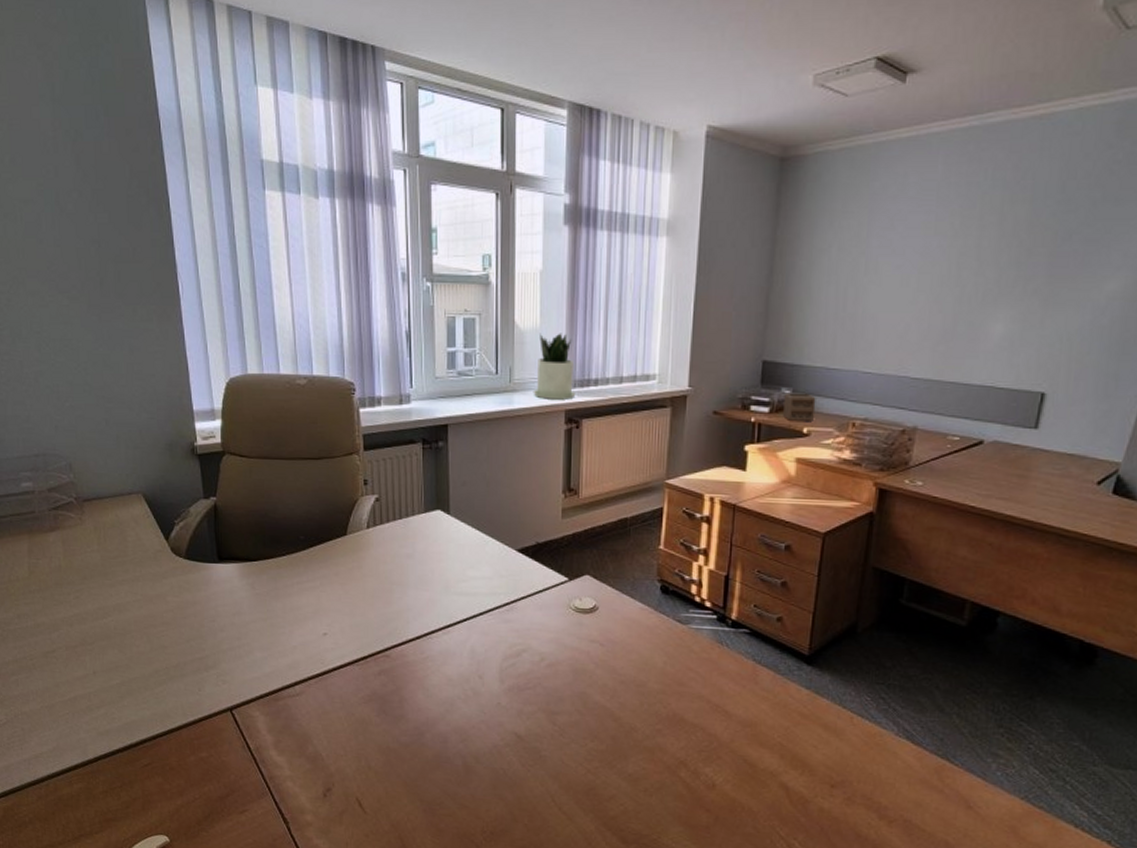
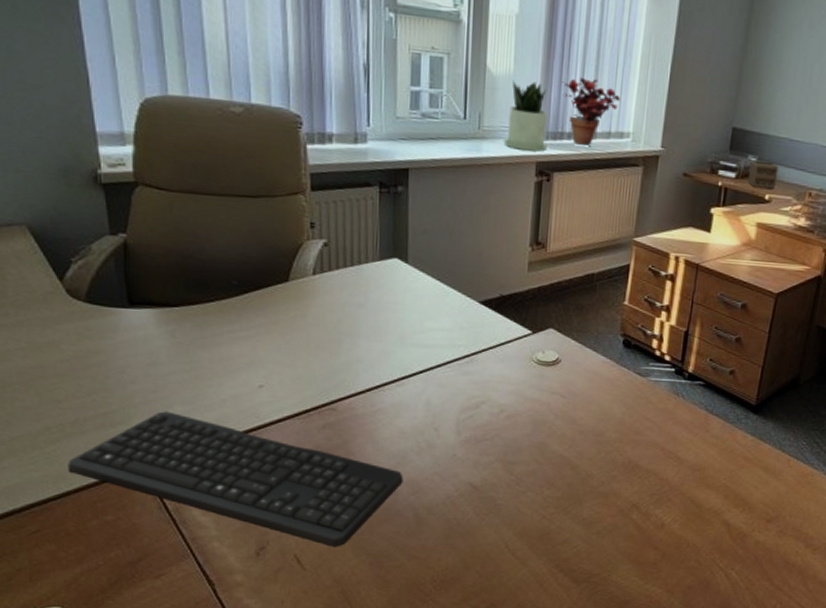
computer keyboard: none [172,657,452,792] -> present [68,411,403,547]
potted plant: none [586,324,644,392] -> present [562,77,620,147]

